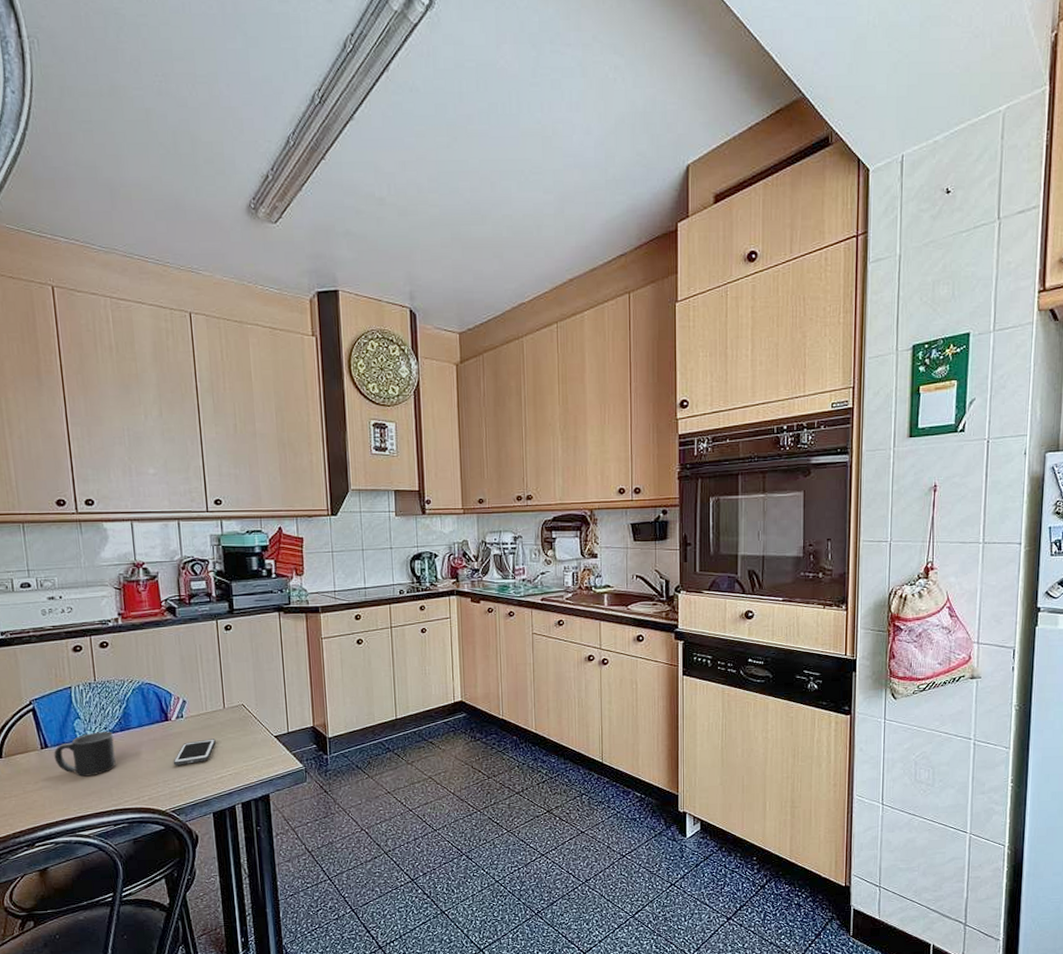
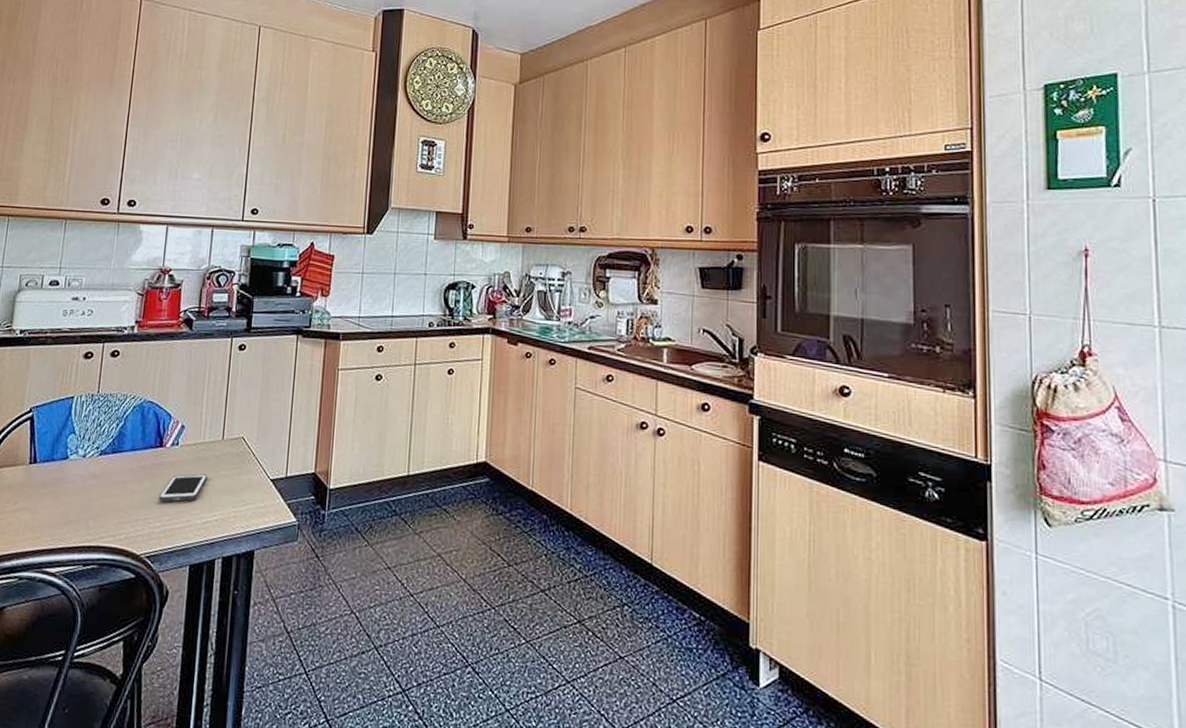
mug: present [53,731,116,777] -> none [40,451,104,503]

